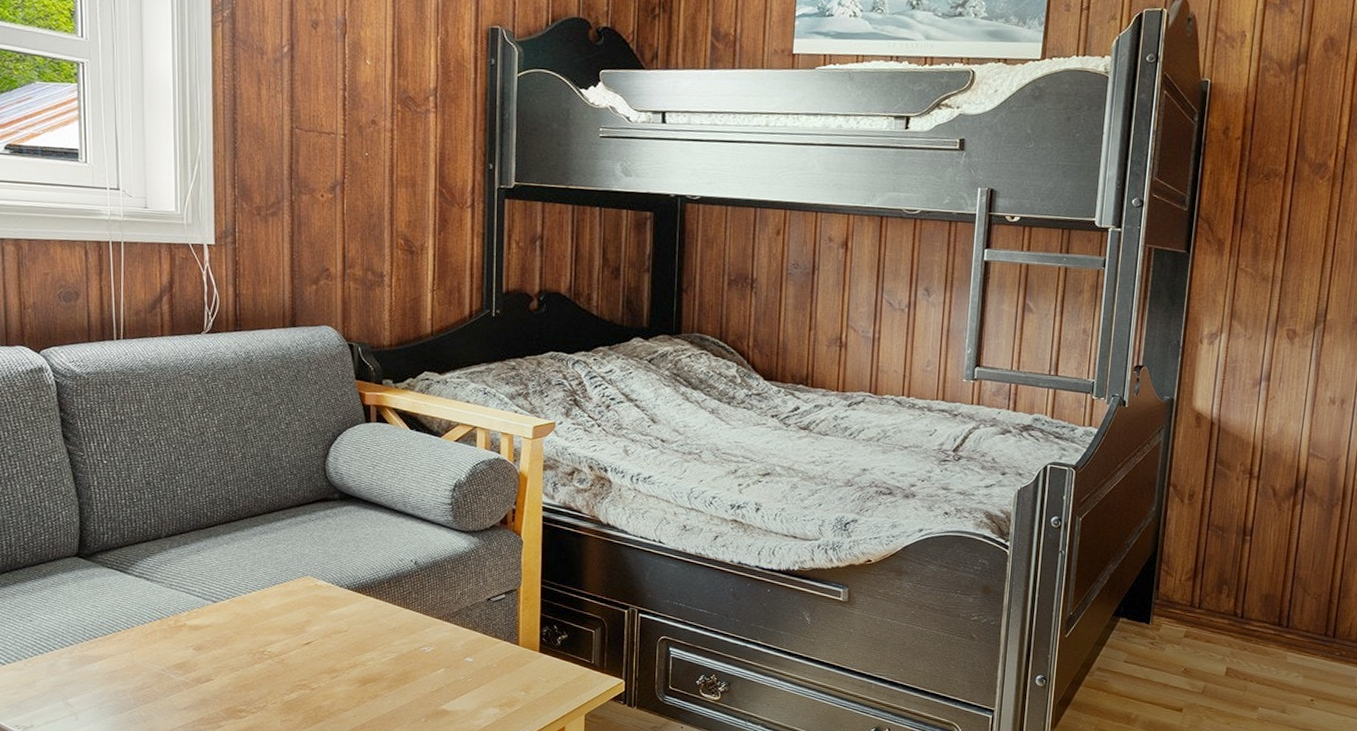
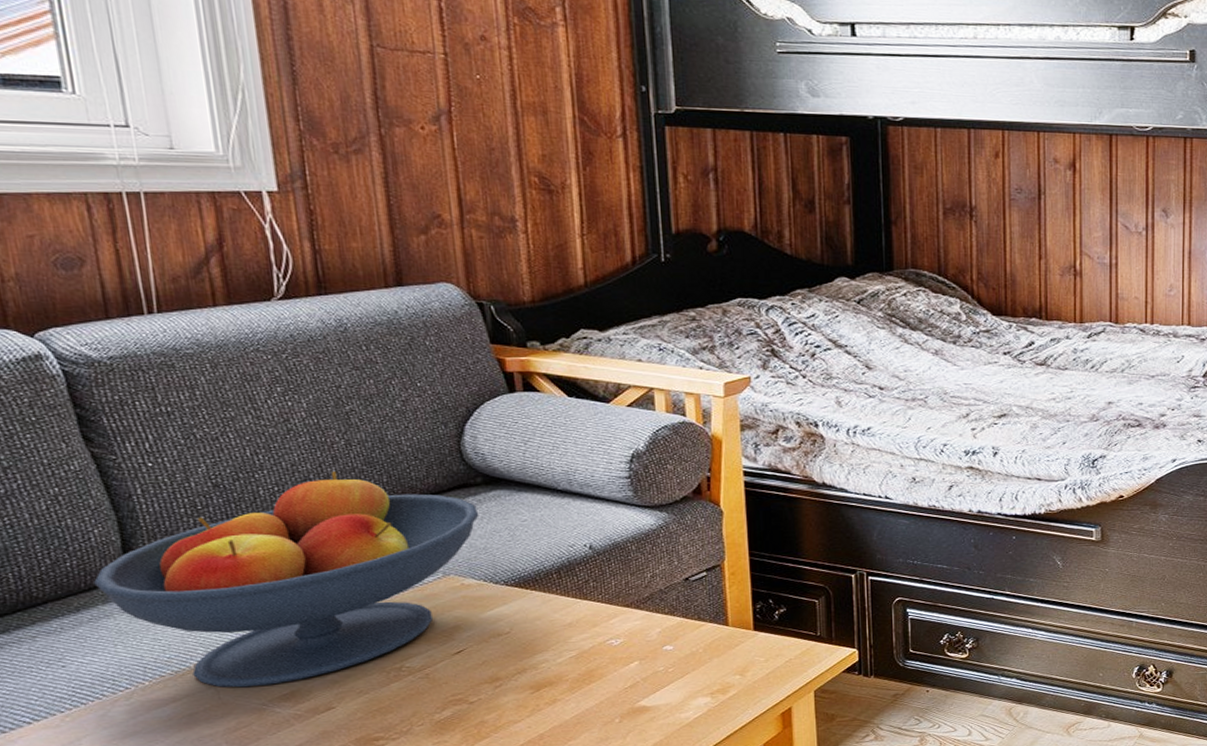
fruit bowl: none [58,479,334,654] -> present [94,471,479,688]

